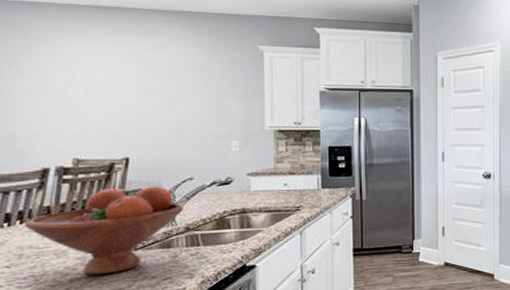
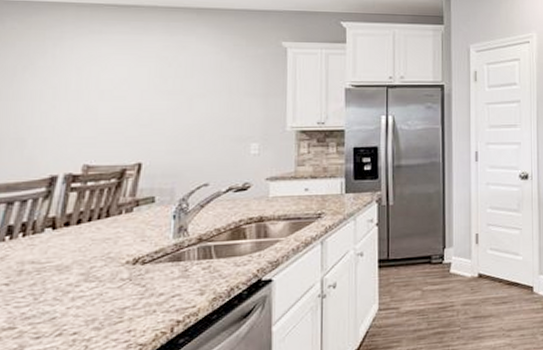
fruit bowl: present [25,186,183,276] -> none [28,193,197,293]

